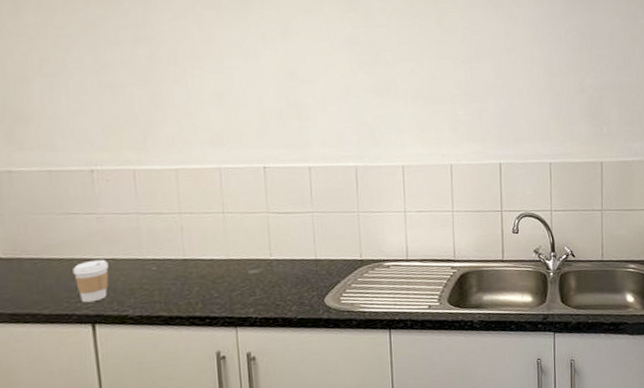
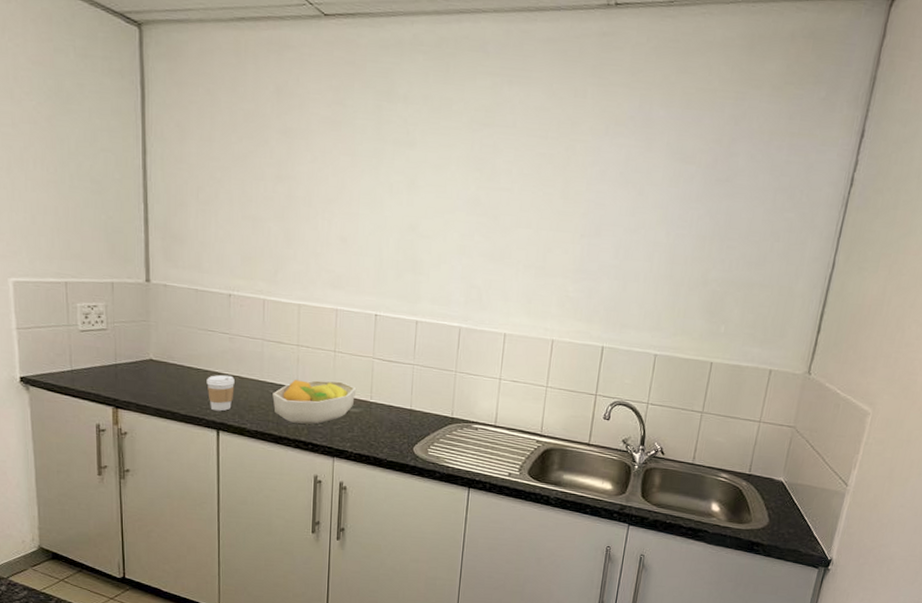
fruit bowl: none [156,243,253,299] -> present [272,380,357,425]

